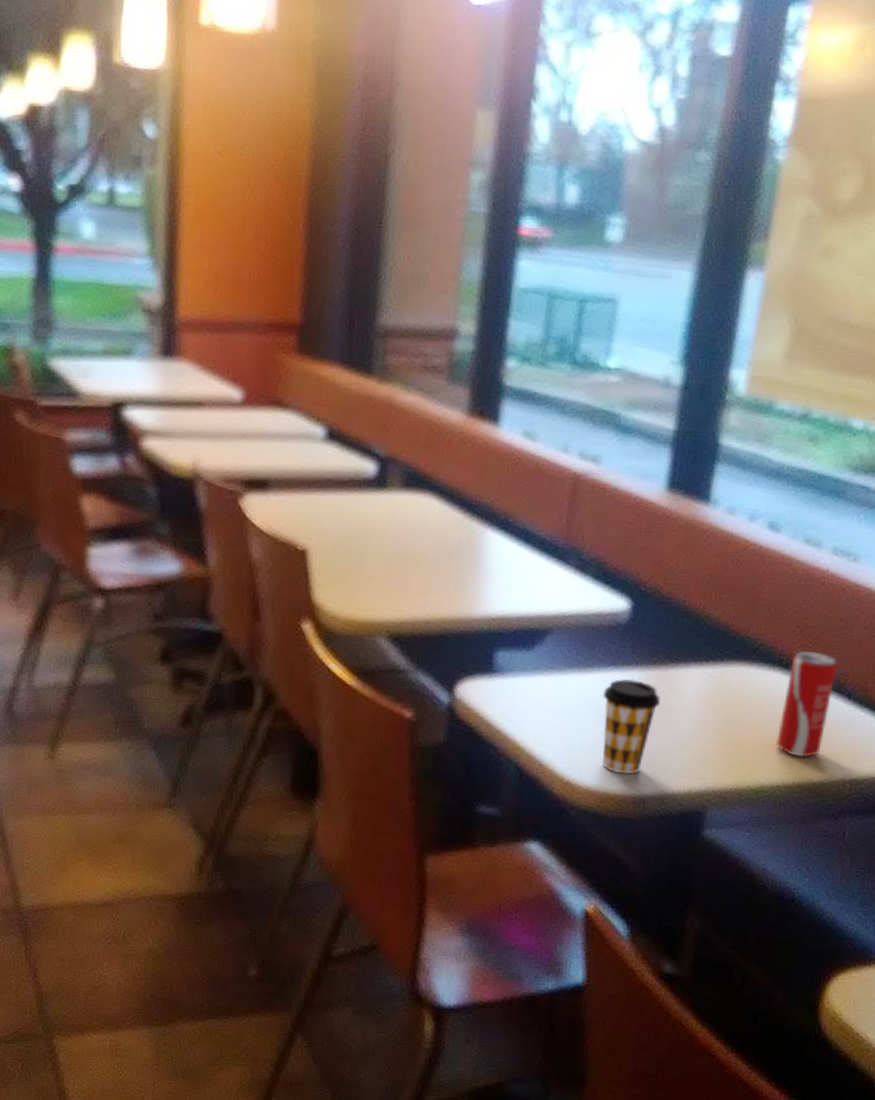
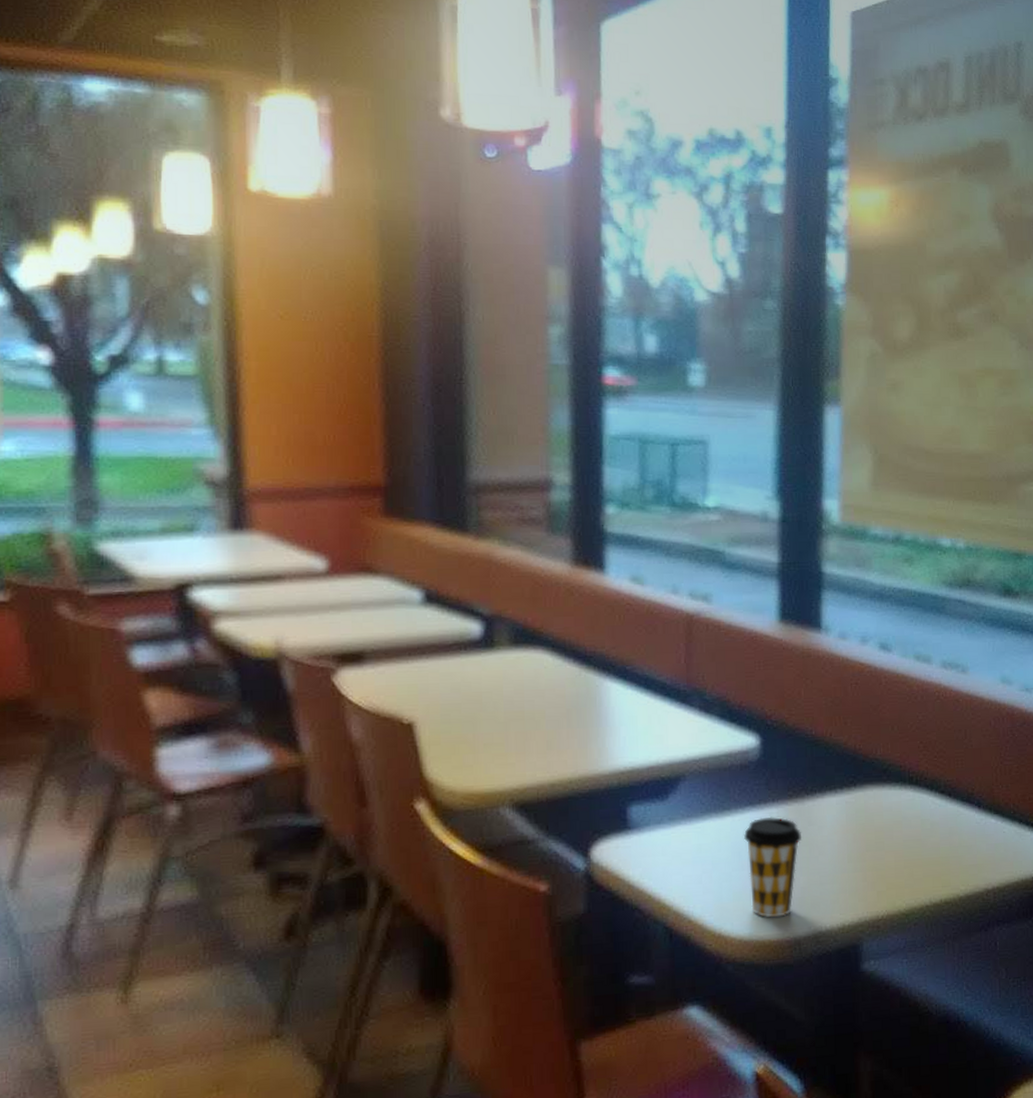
beverage can: present [775,650,838,758] -> none [917,764,964,874]

